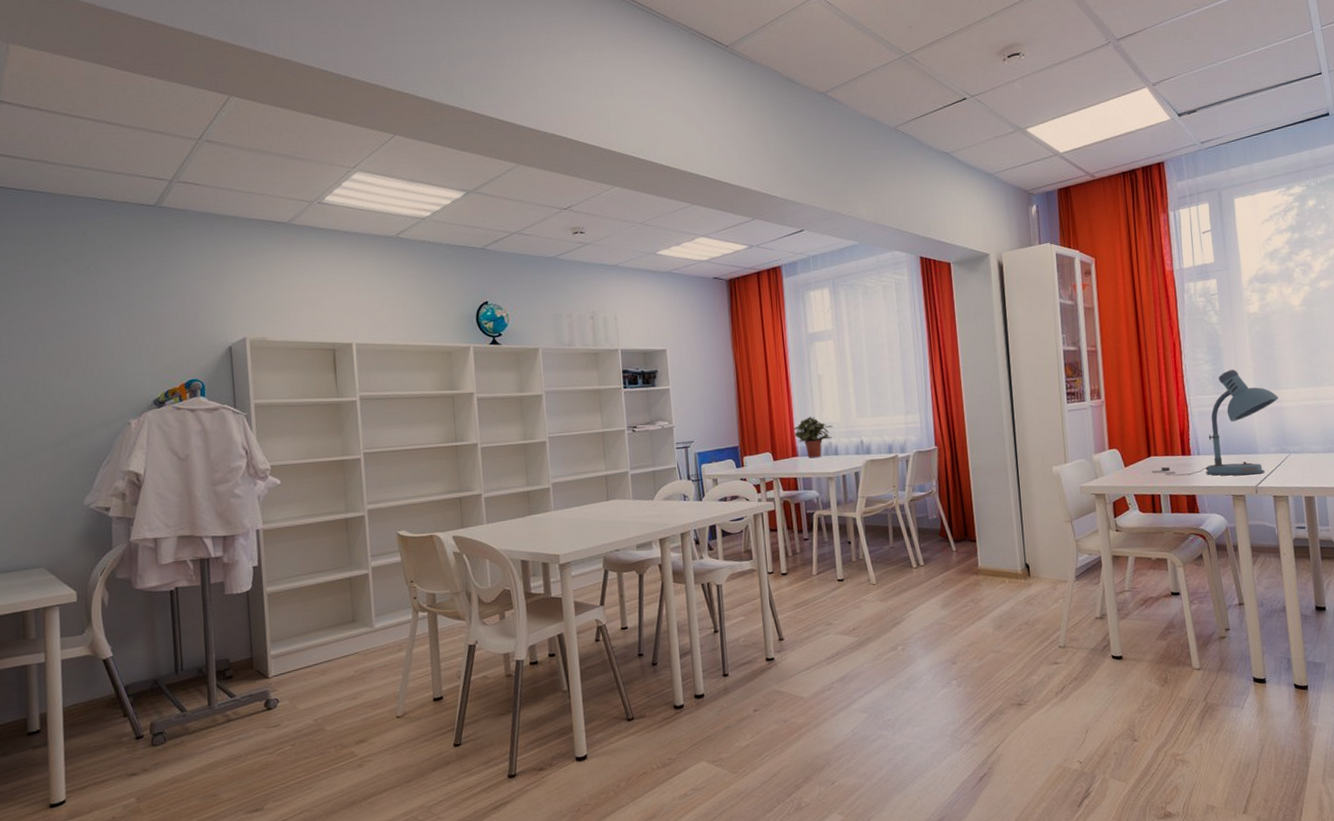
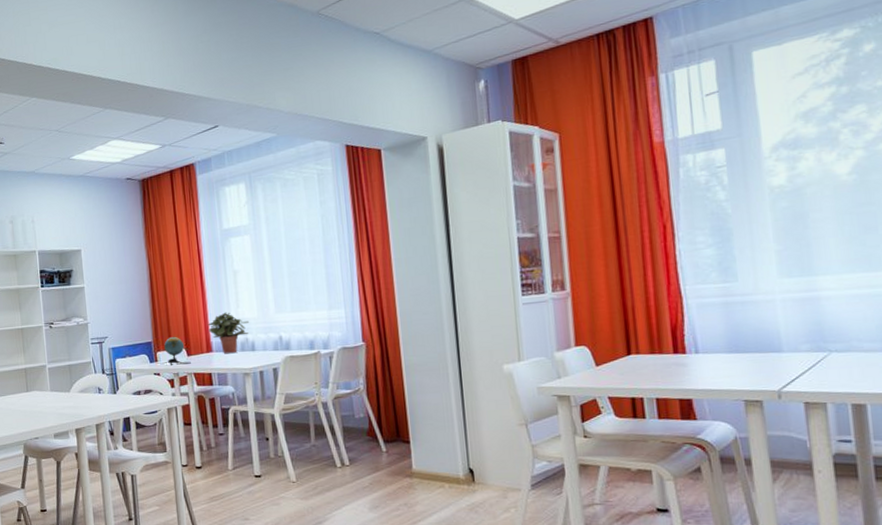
globe: none [742,440,777,470] -> present [155,336,191,365]
desk lamp: present [1152,370,1279,476] -> none [632,254,814,378]

